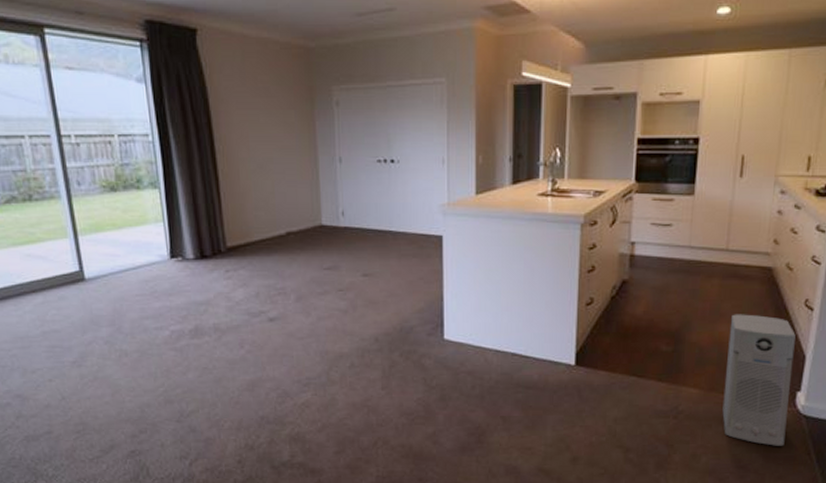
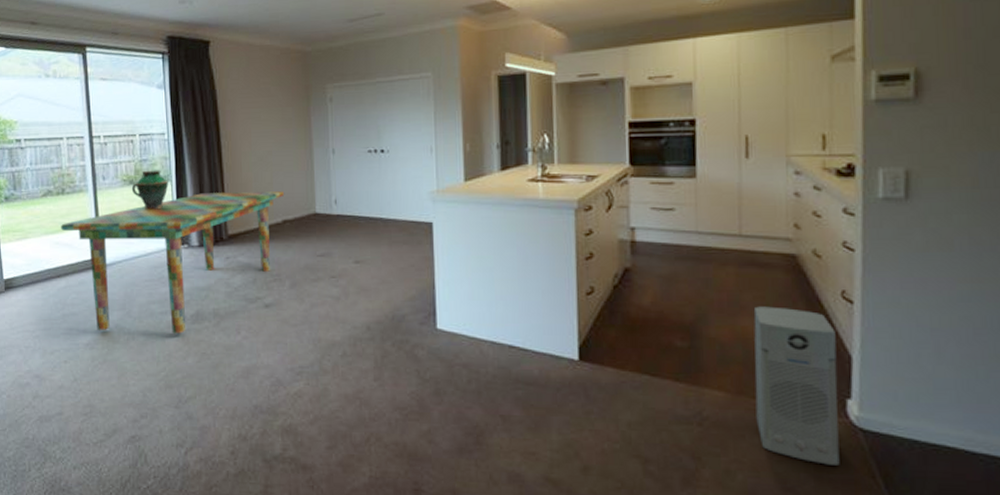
dining table: none [31,202,288,349] -> present [61,191,285,334]
vase: none [112,175,157,220] -> present [131,170,169,210]

